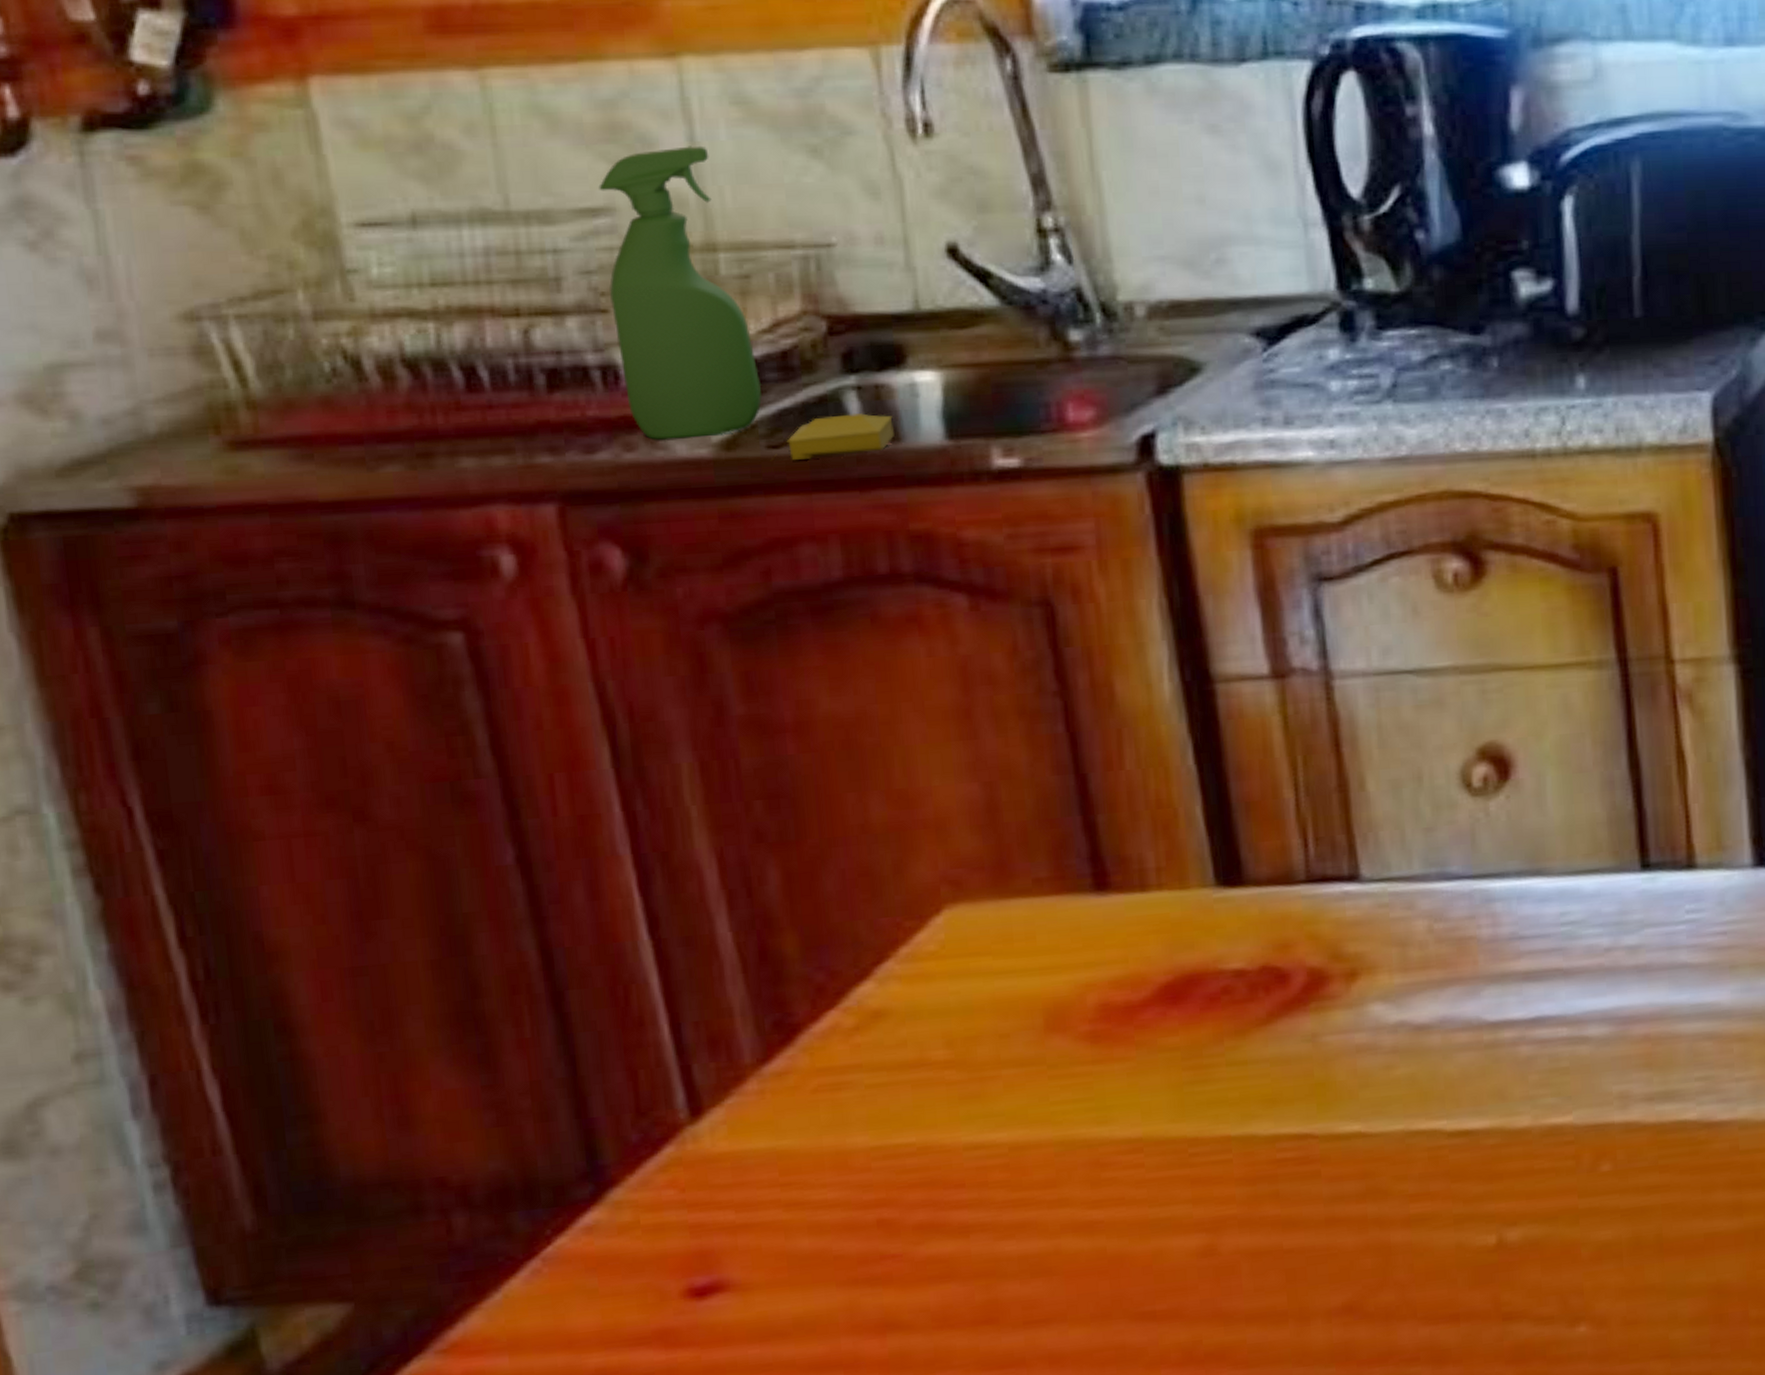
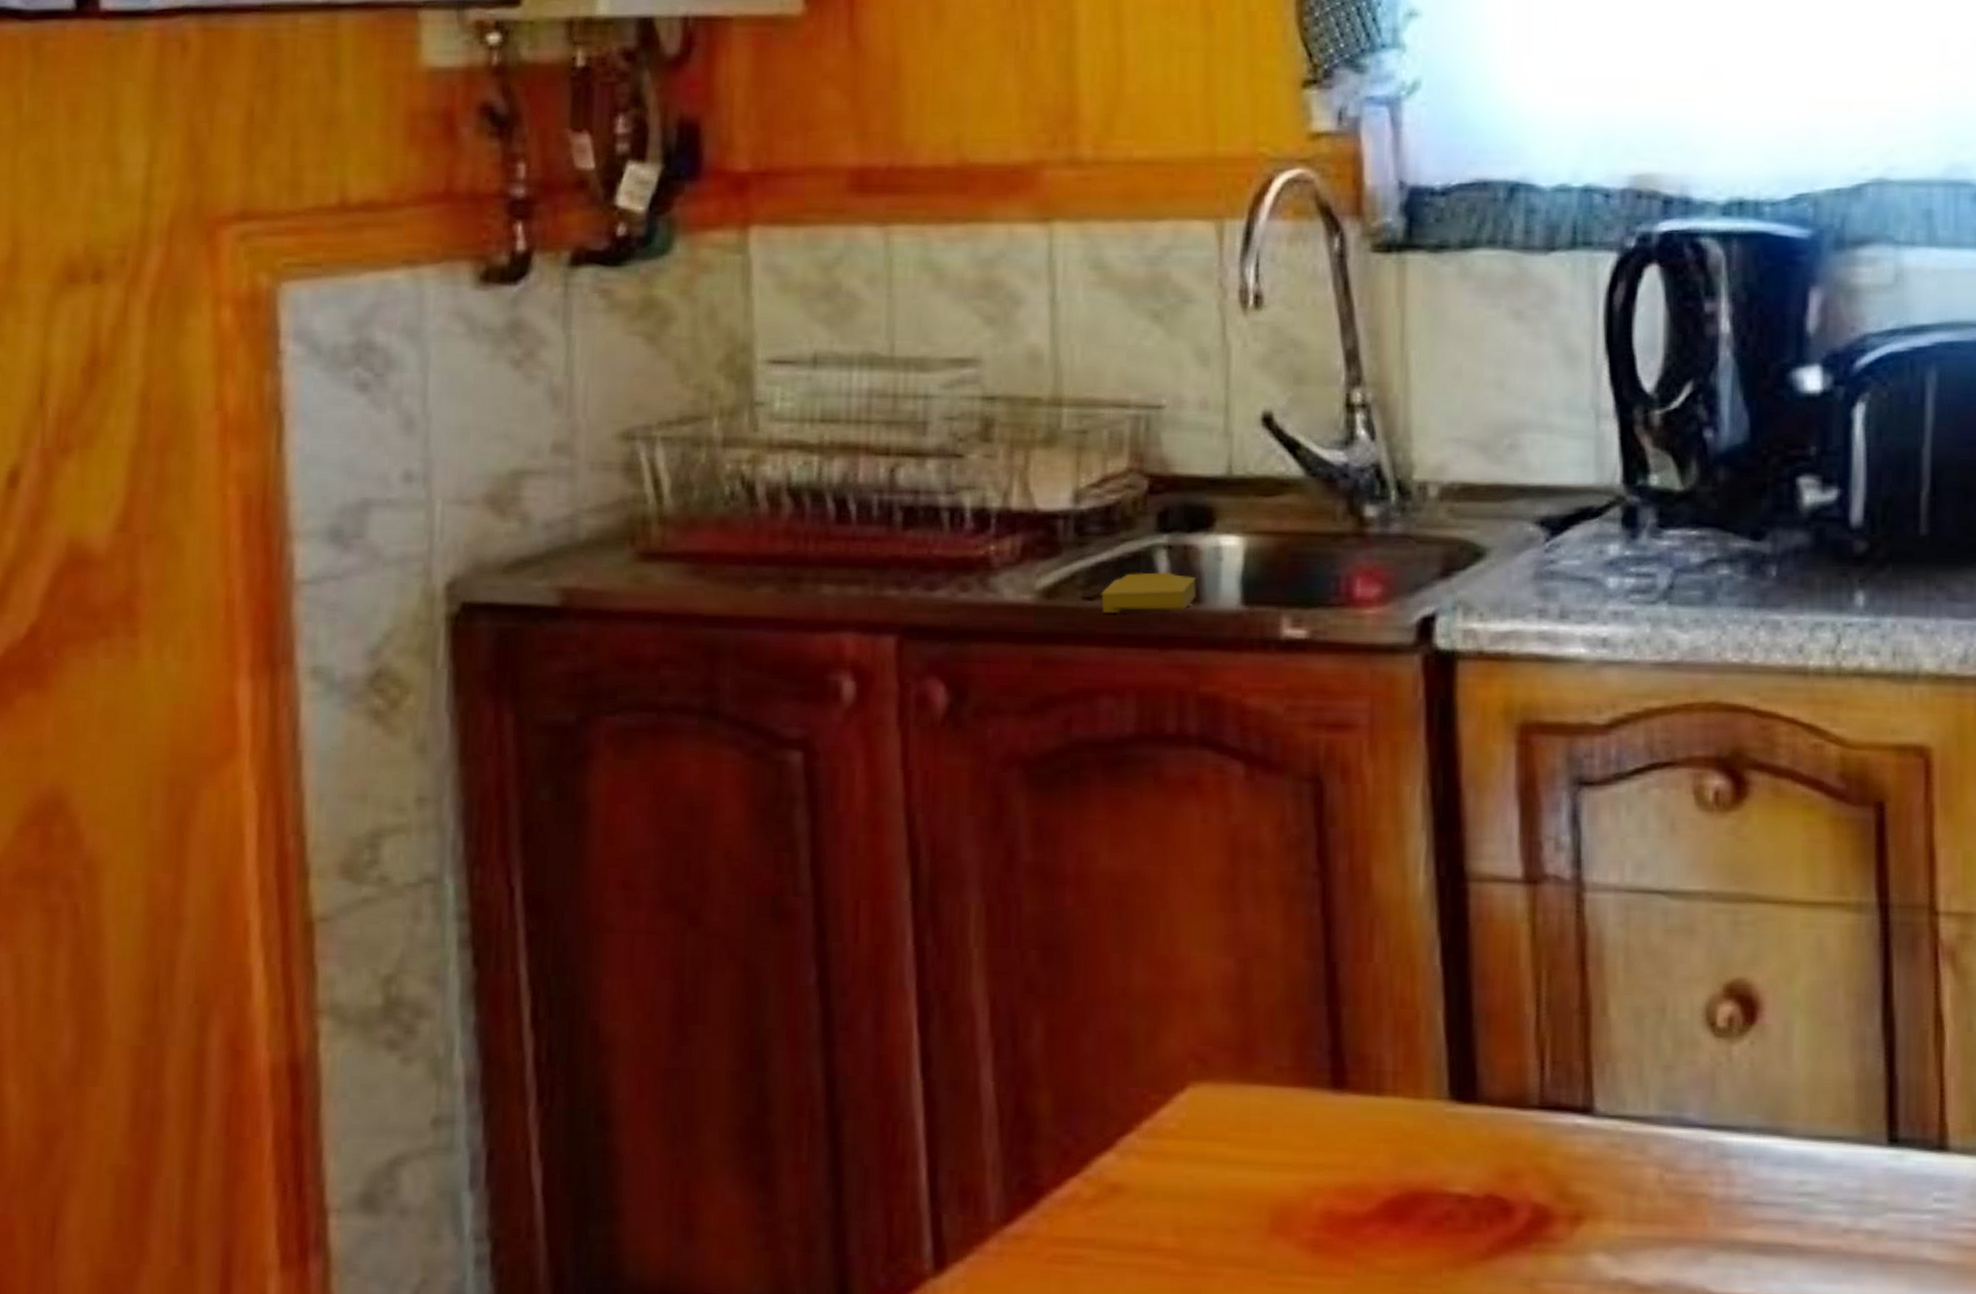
spray bottle: present [598,145,762,442] -> none [966,305,1085,585]

